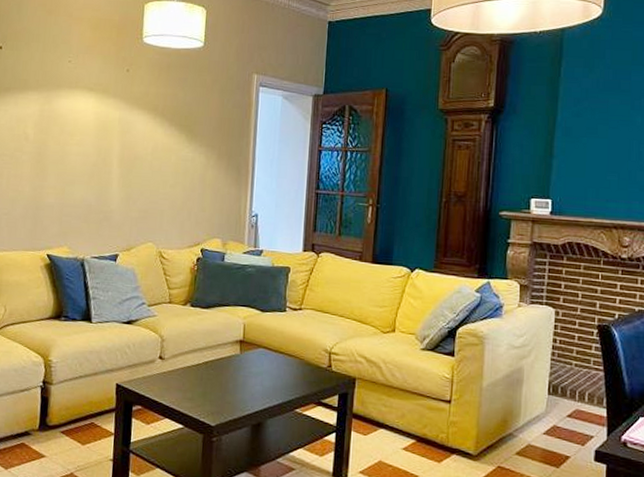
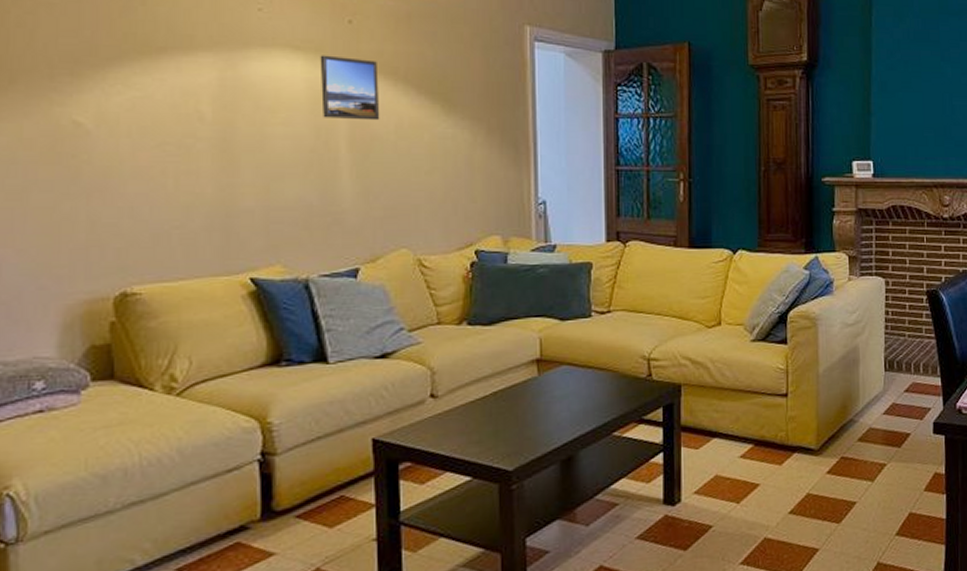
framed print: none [104,95,144,145] -> present [320,55,380,121]

